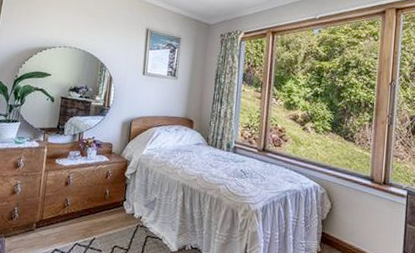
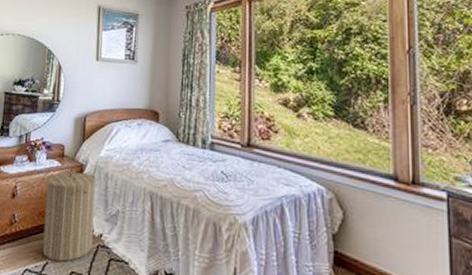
laundry hamper: none [90,162,138,238] -> present [42,167,96,262]

